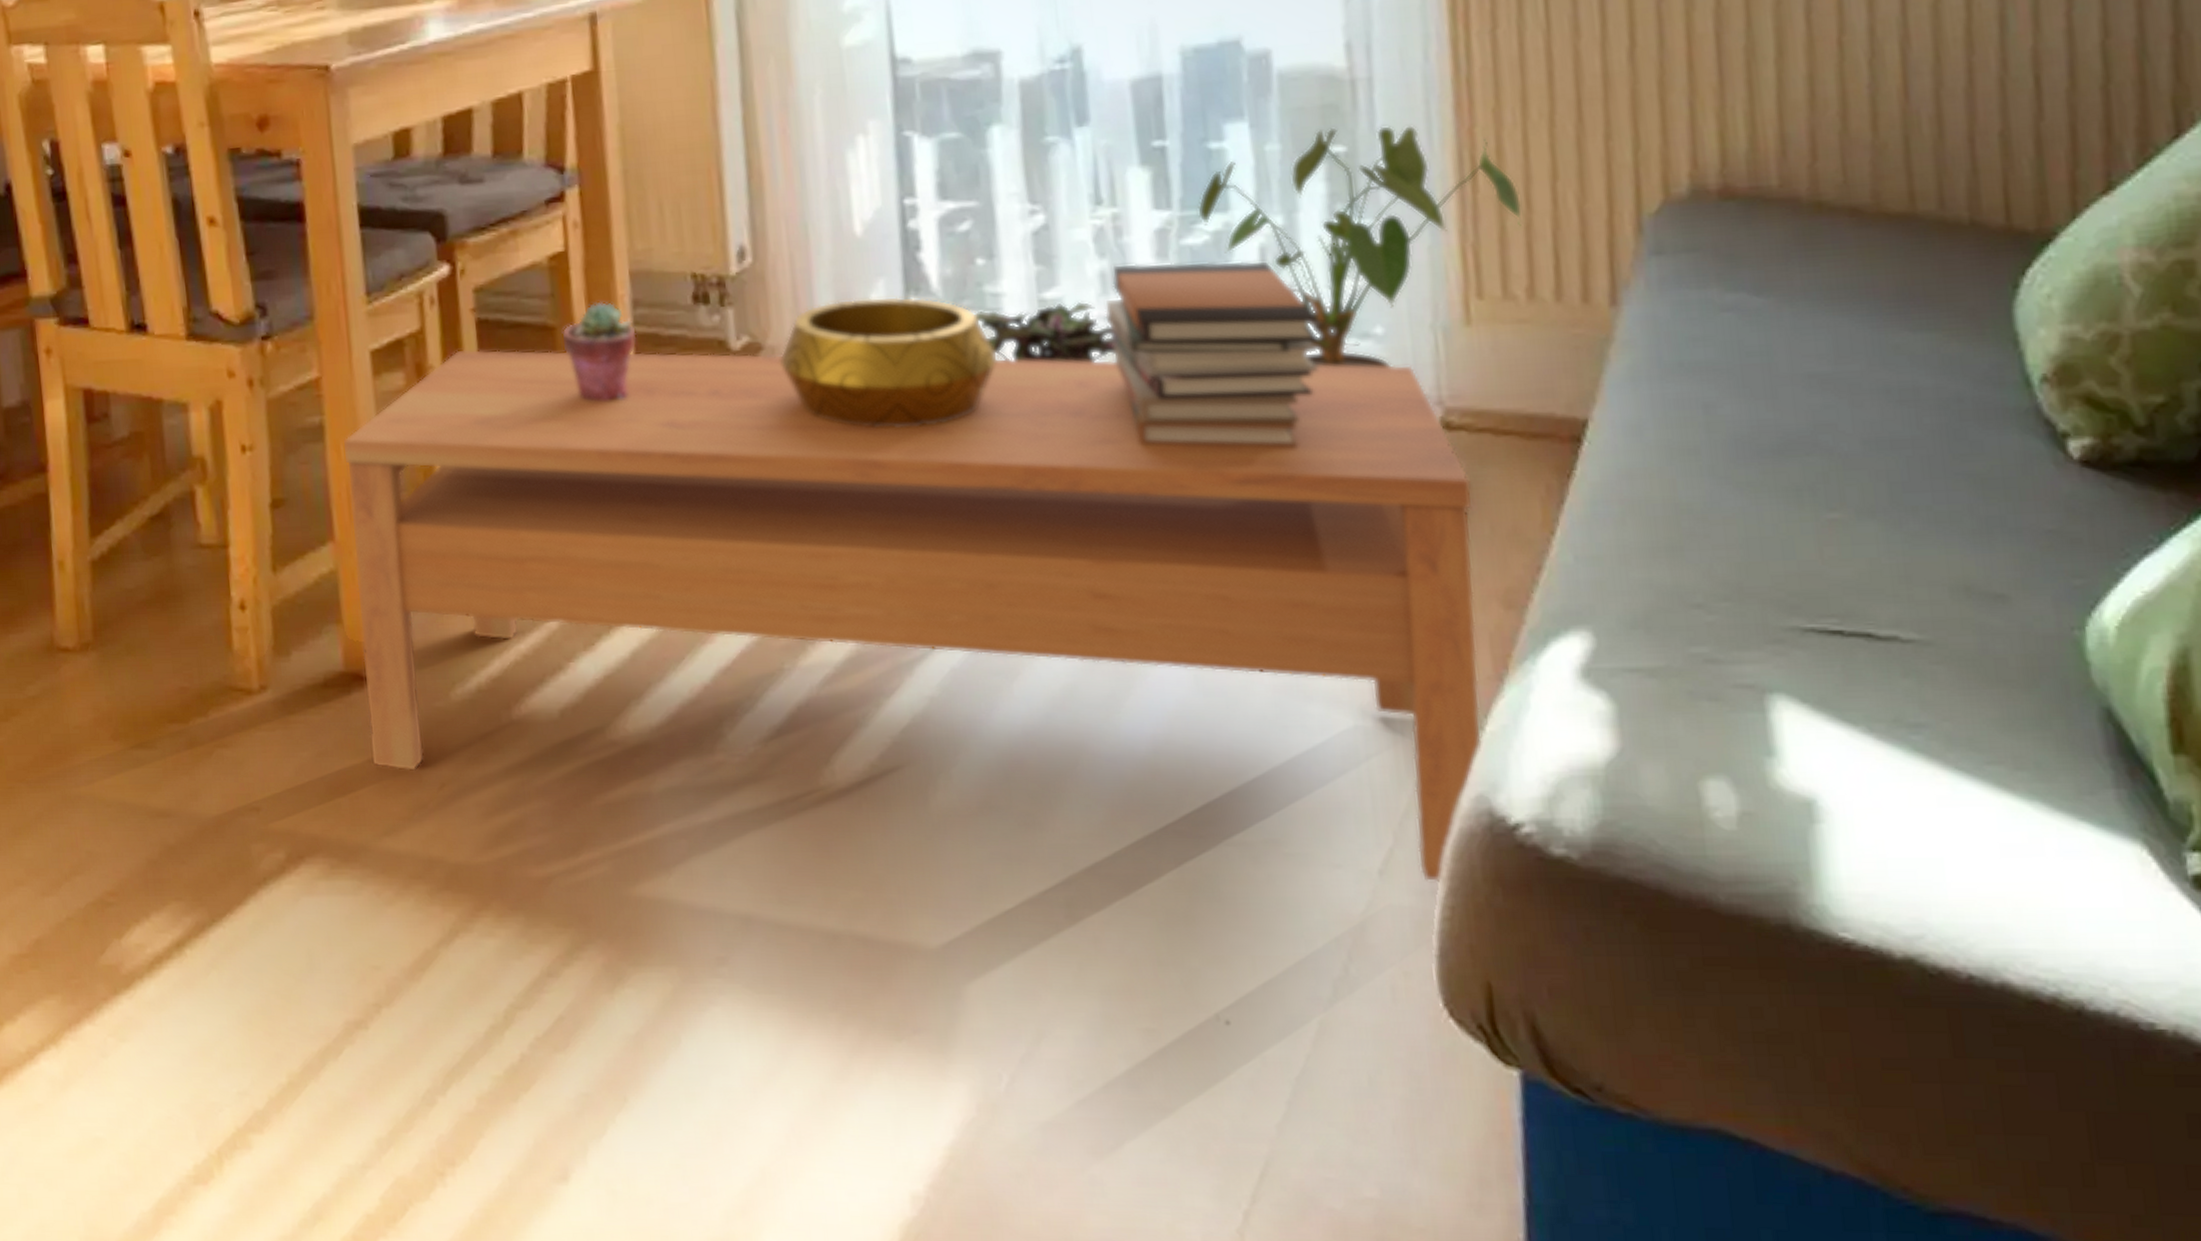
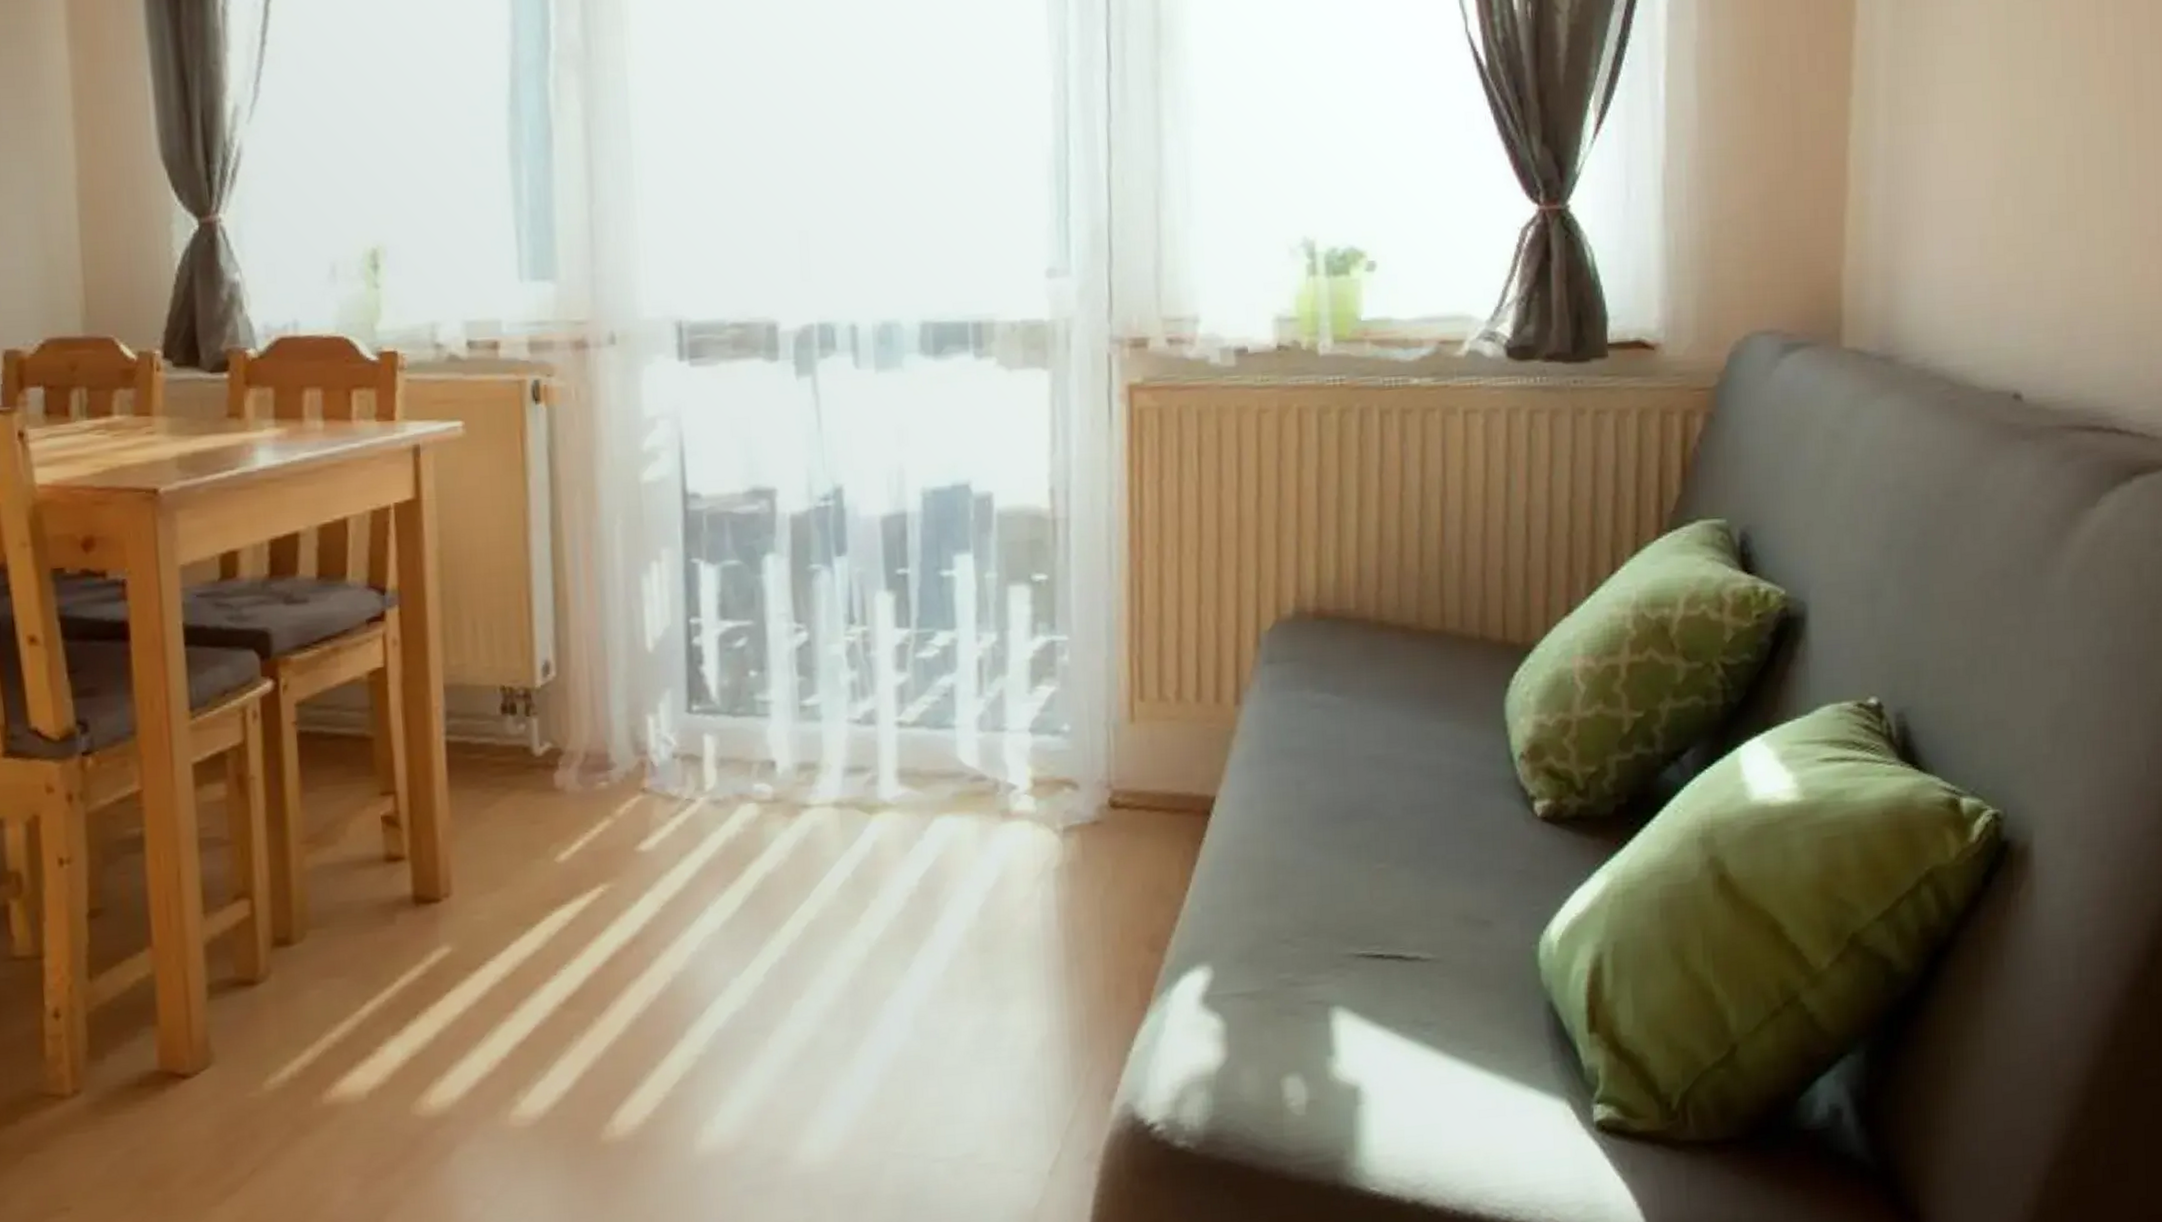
coffee table: present [343,349,1482,883] -> none [162,755,1131,1177]
potted succulent: present [561,301,637,403] -> none [378,713,449,806]
decorative bowl: present [780,296,999,428] -> none [578,704,765,822]
potted plant: present [973,301,1117,363] -> none [745,706,862,761]
book stack: present [1104,260,1318,449] -> none [853,670,1020,830]
house plant: present [1197,125,1523,368] -> none [931,558,1176,759]

